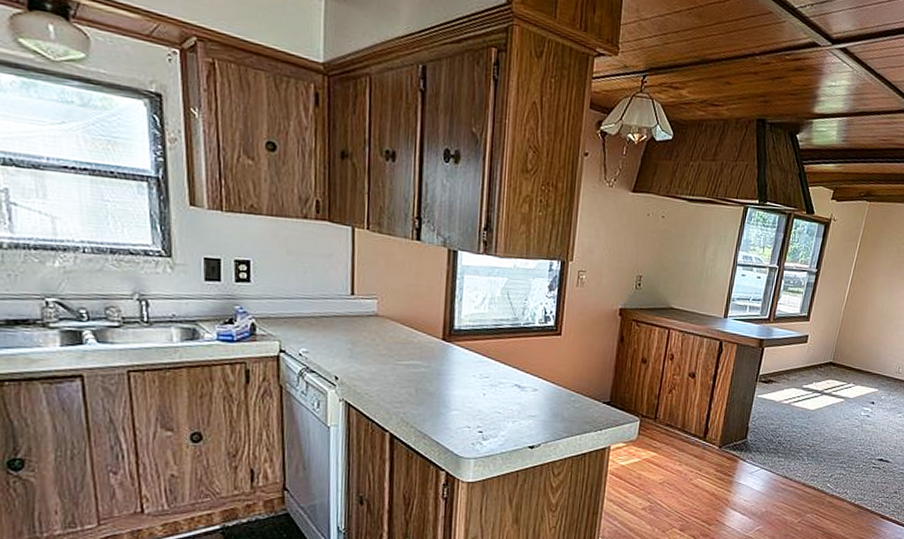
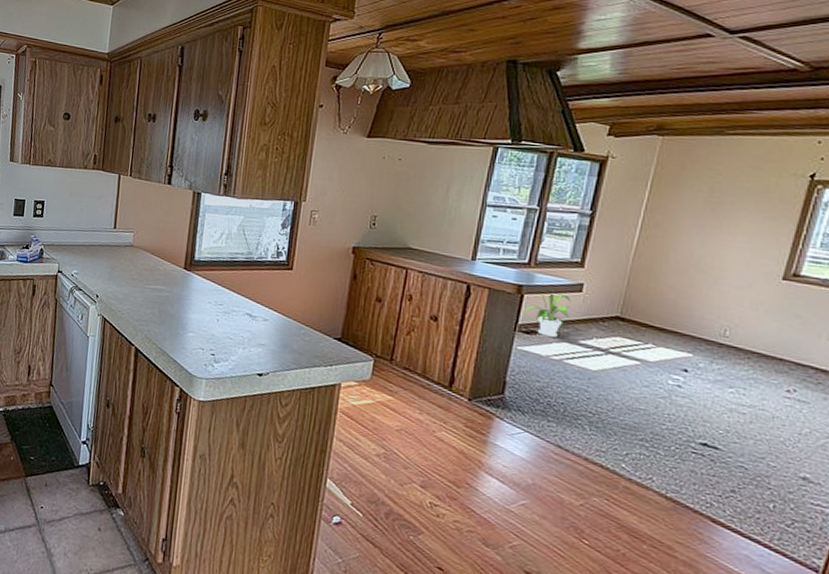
house plant: none [763,344,802,384] -> present [522,292,576,337]

